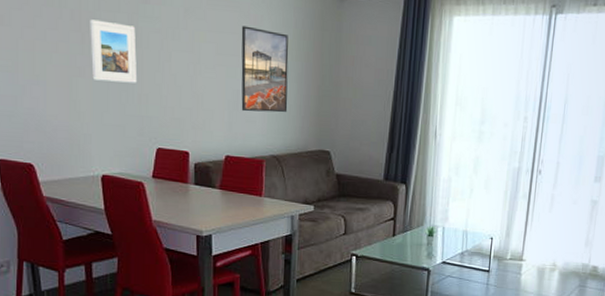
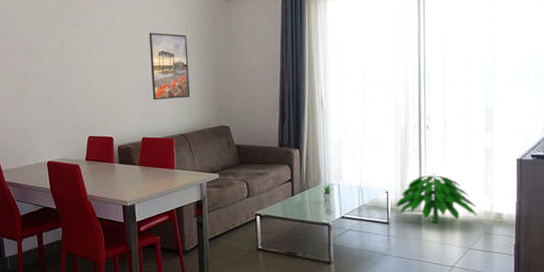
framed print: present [90,19,138,83] -> none [35,43,71,89]
indoor plant: none [497,221,575,274] -> present [394,173,477,224]

